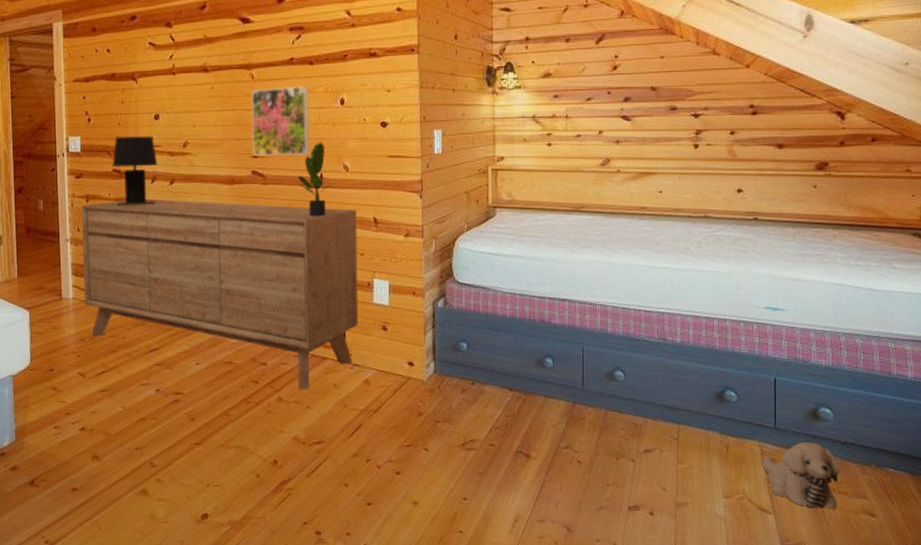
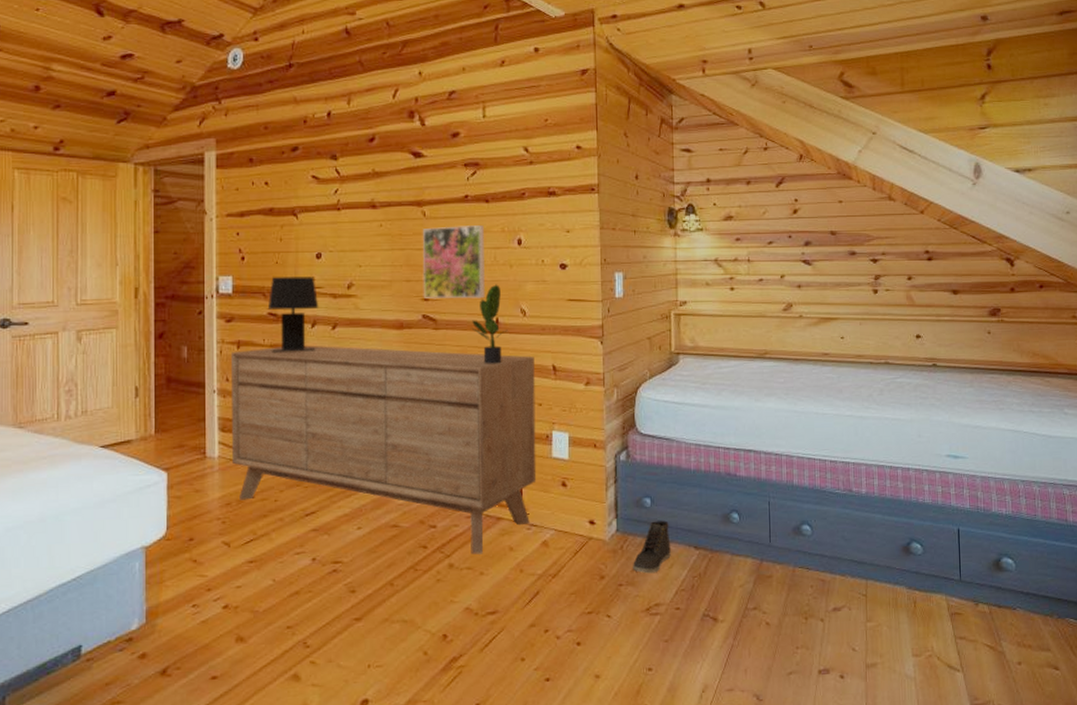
sneaker: none [449,364,486,412] -> present [633,520,671,574]
plush toy: present [762,442,840,509] -> none [949,594,1024,664]

